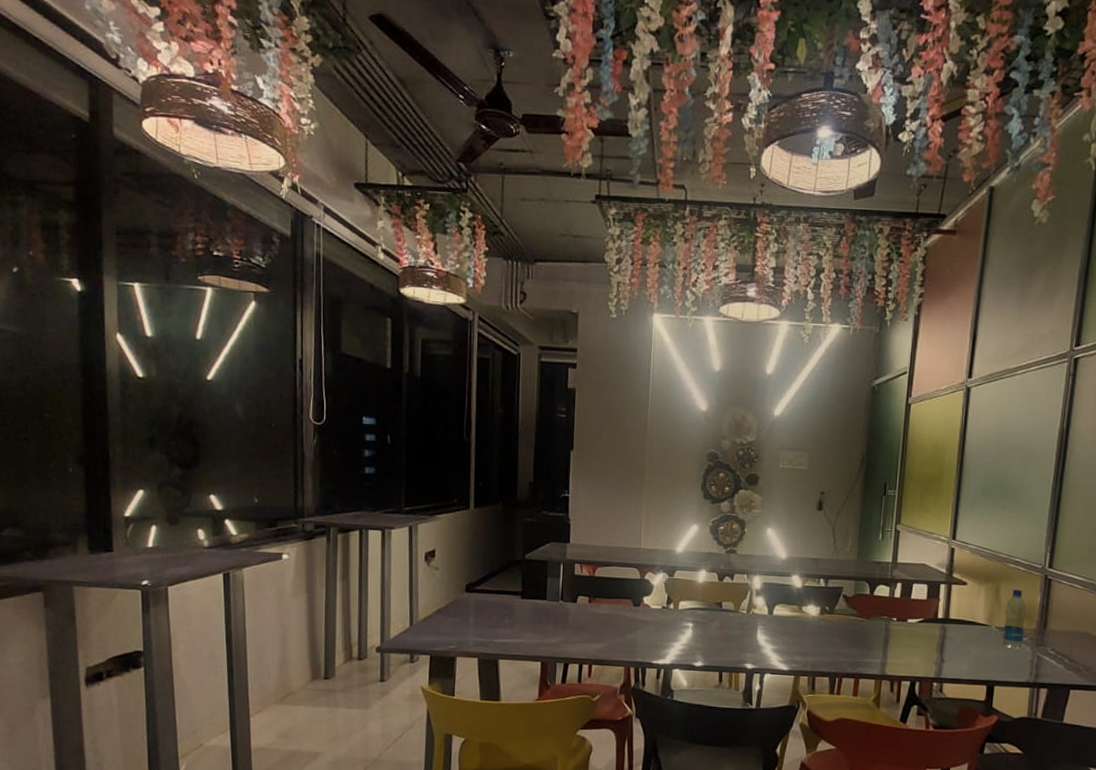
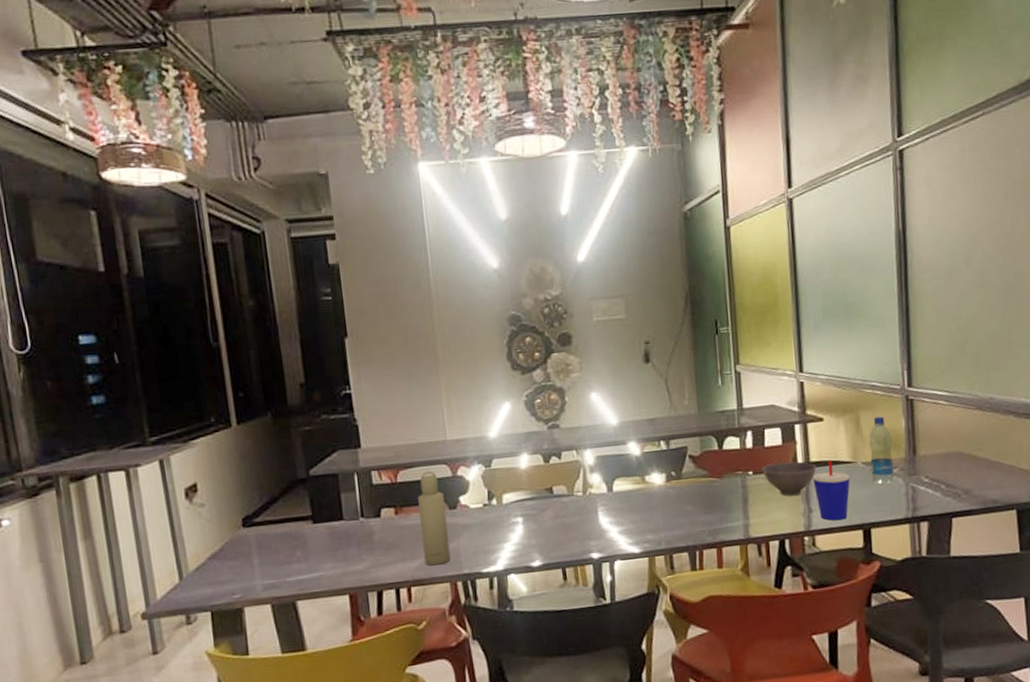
bottle: none [607,572,631,651] -> present [418,471,451,566]
bowl: none [905,614,954,646] -> present [761,461,817,496]
beverage cup: none [949,620,983,674] -> present [812,460,850,521]

